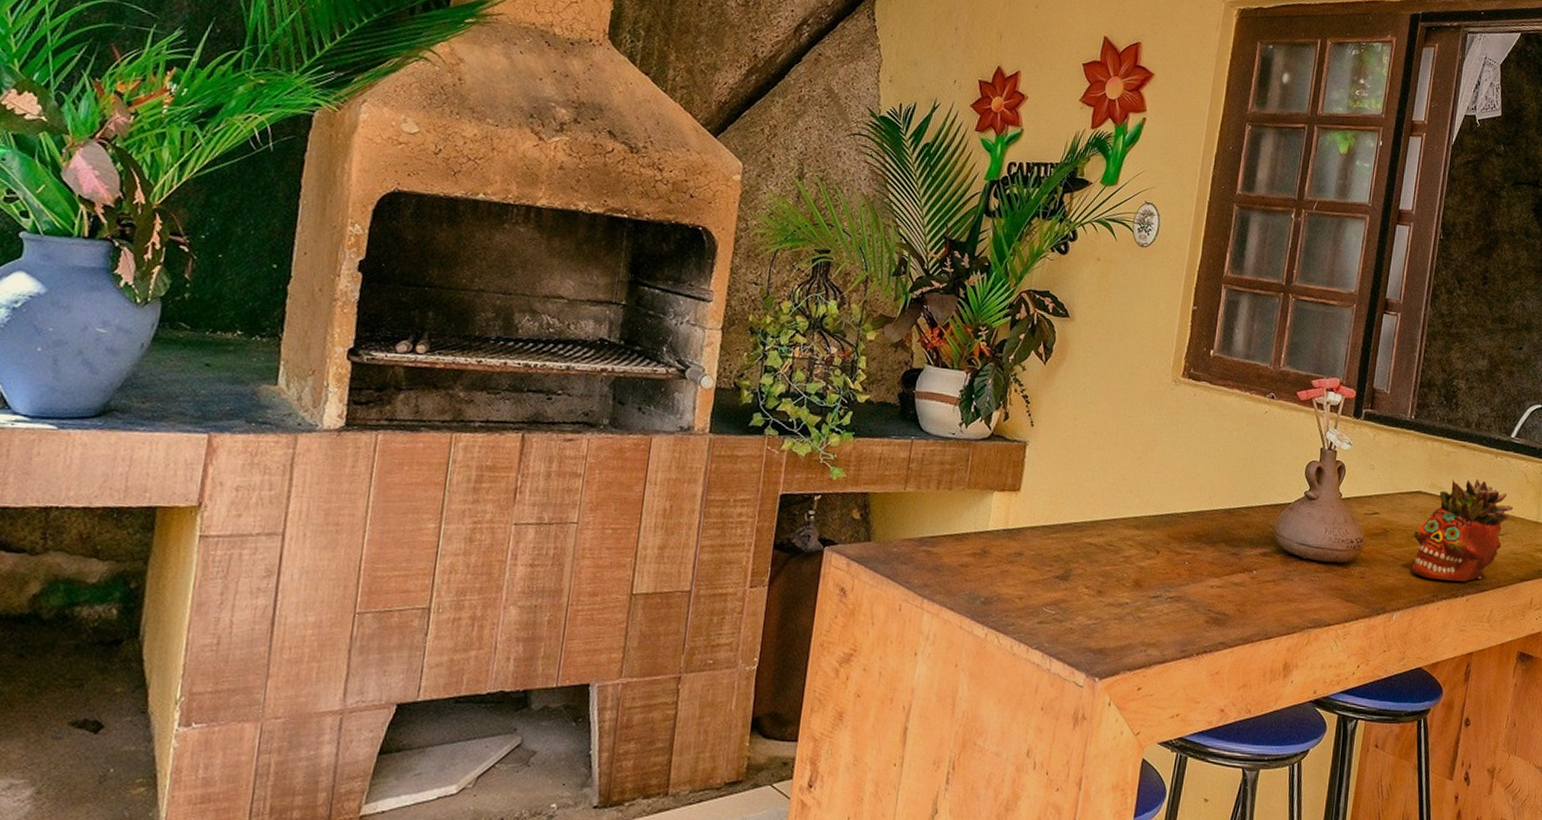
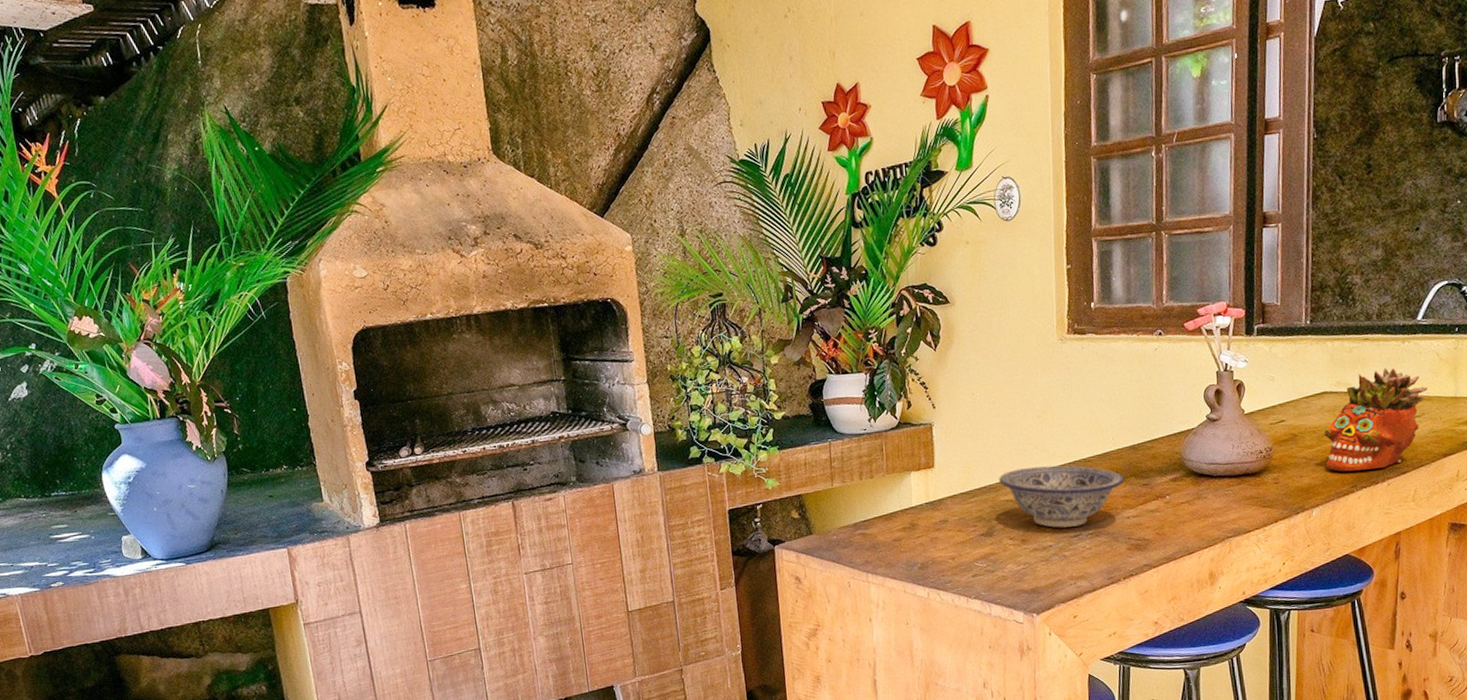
bowl: none [1085,511,1215,587] -> present [999,465,1125,528]

